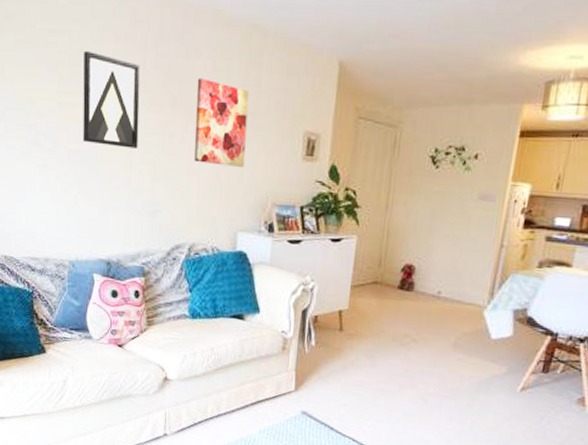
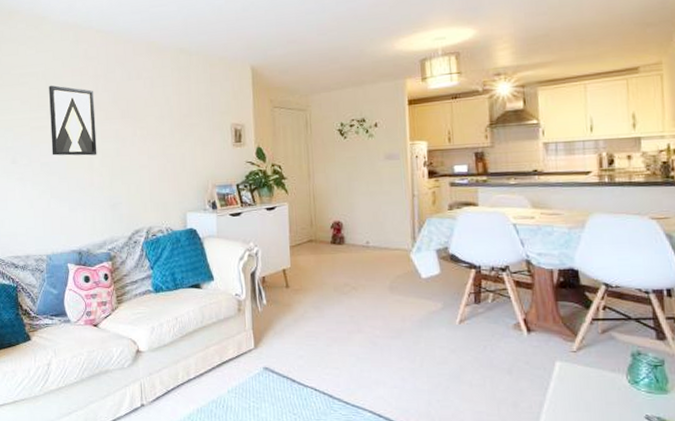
wall art: present [194,78,249,167] -> none [140,93,185,160]

